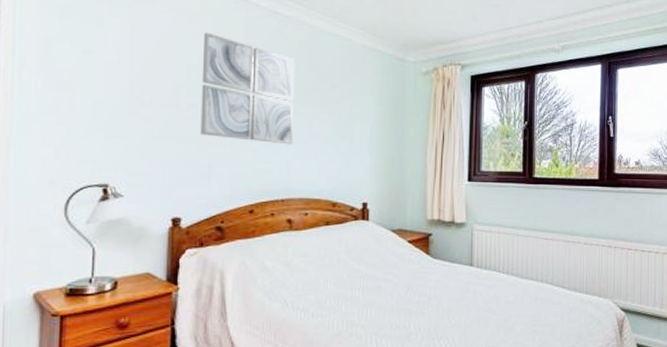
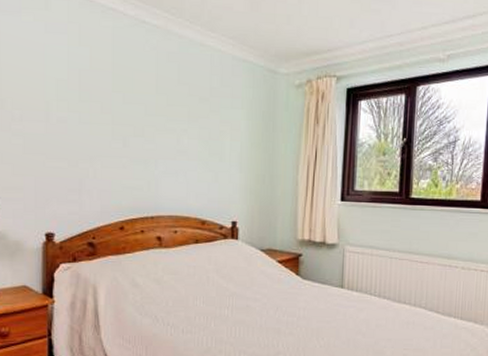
wall art: present [200,32,296,145] -> none [70,43,164,161]

